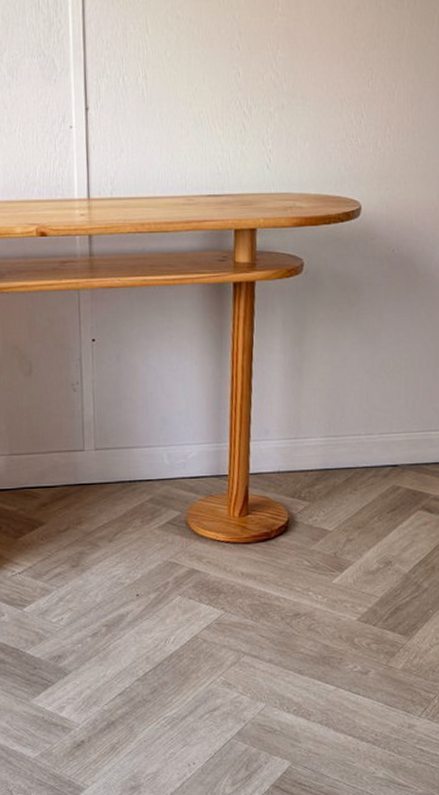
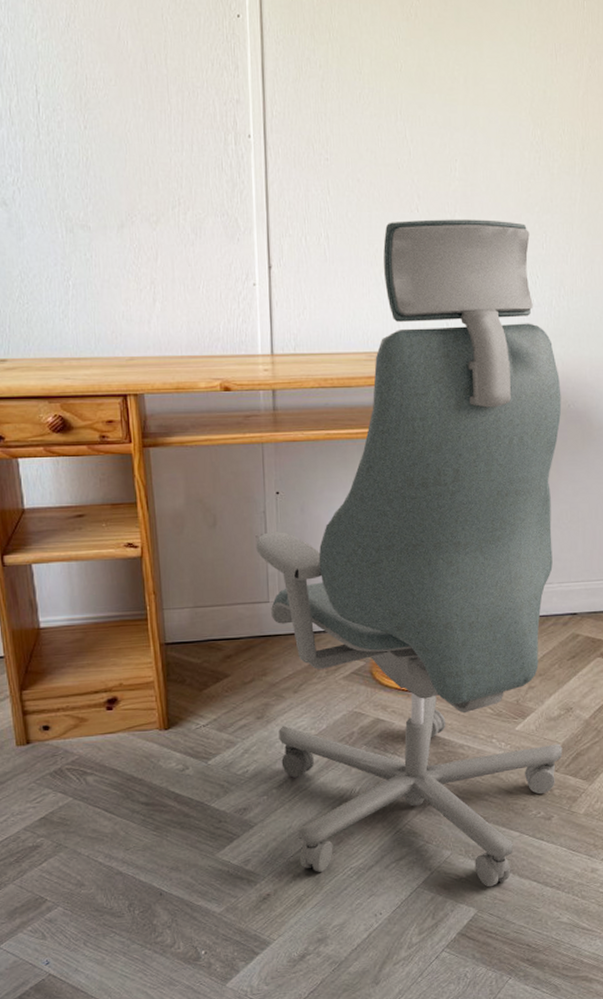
office chair: none [71,56,386,741] -> present [256,219,563,887]

